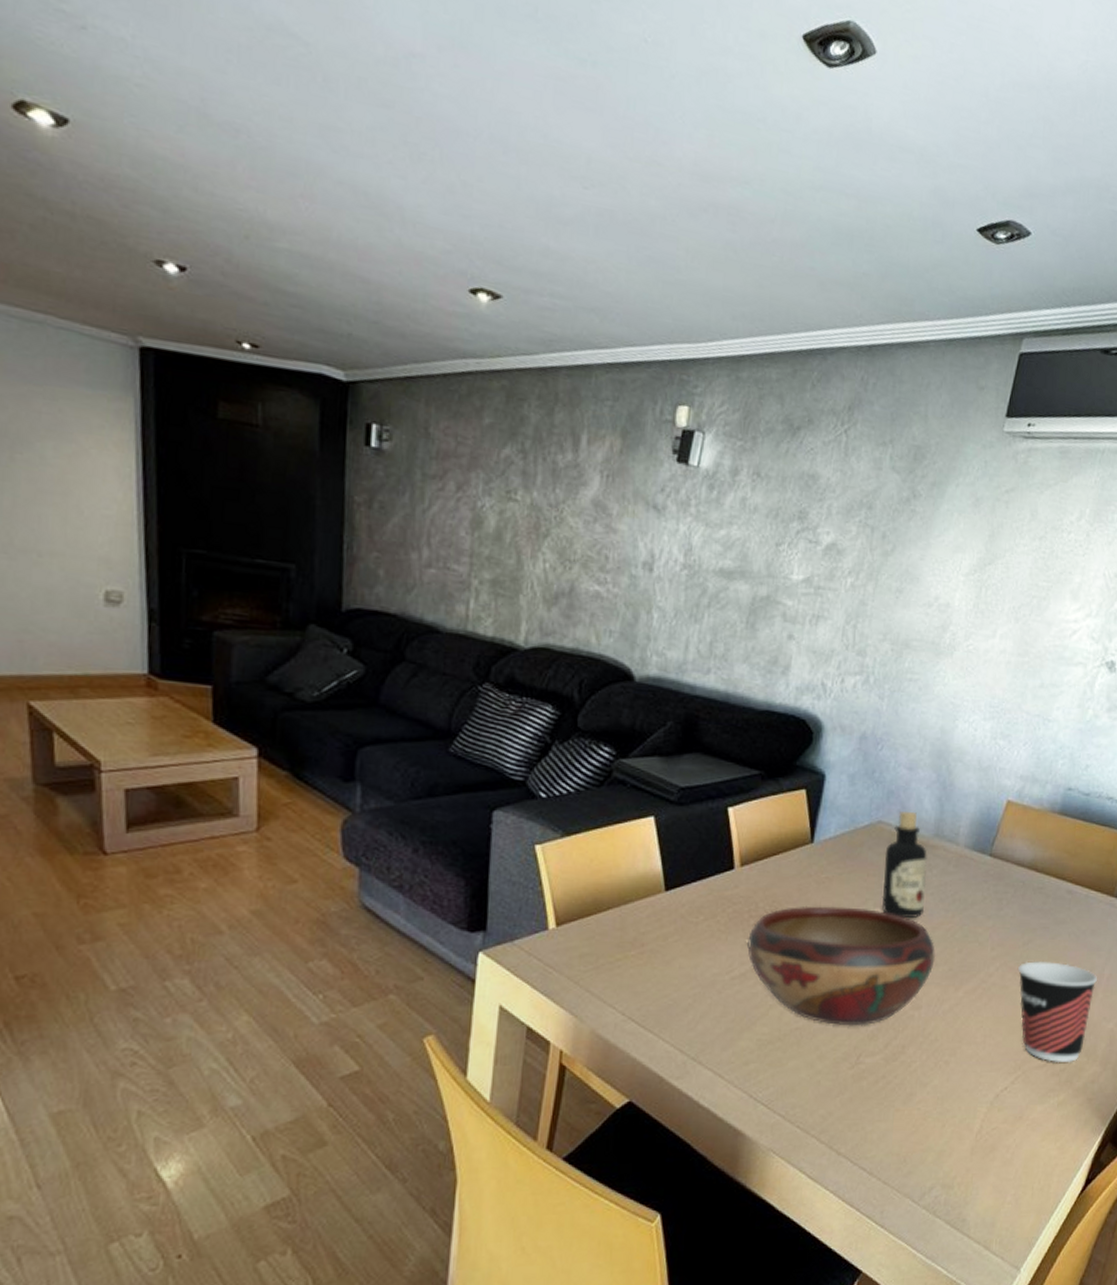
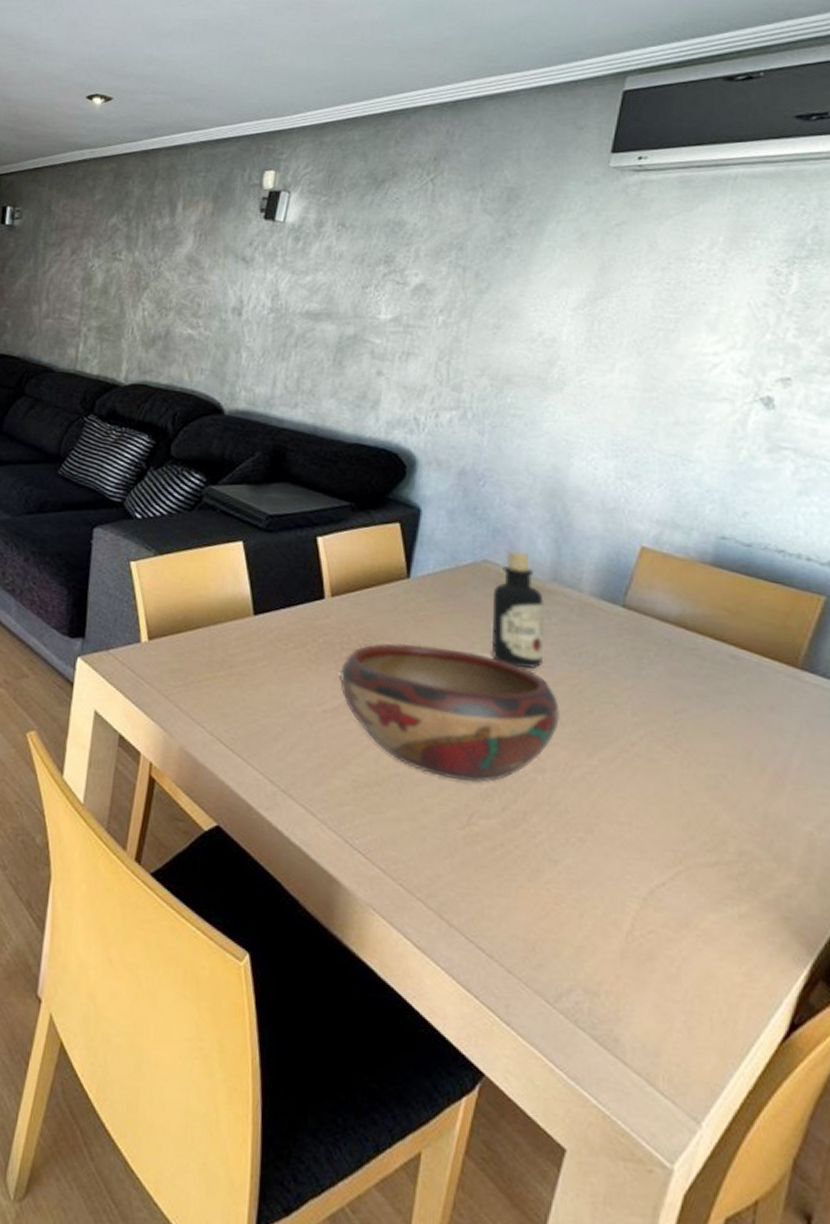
cup: present [1018,961,1097,1062] -> none [670,733,782,866]

